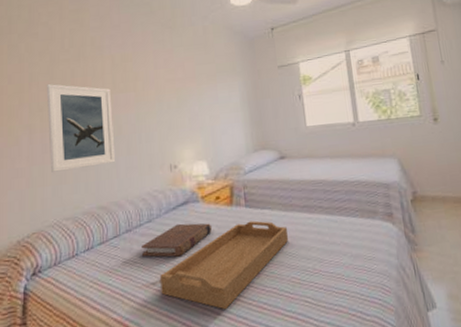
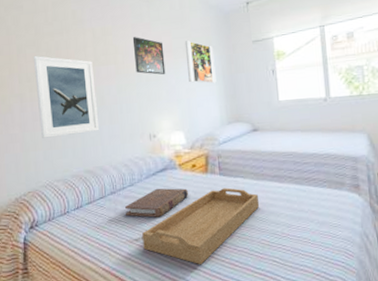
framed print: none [153,63,188,102] -> present [132,37,166,75]
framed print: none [208,66,242,110] -> present [184,41,217,84]

